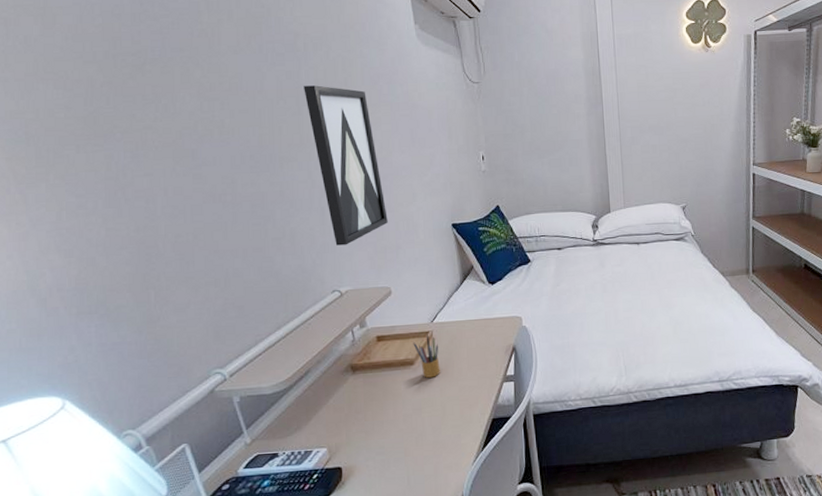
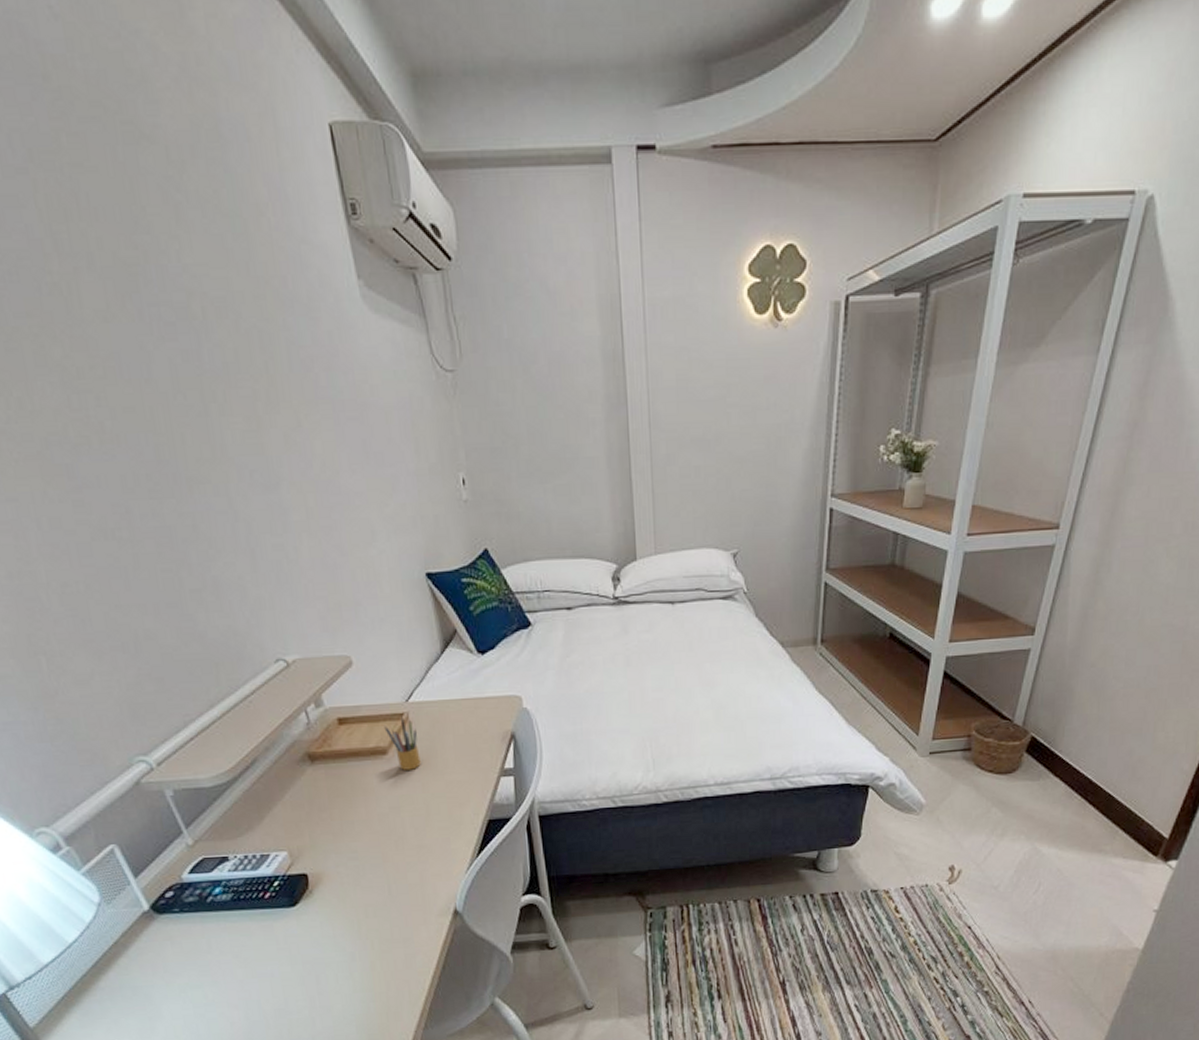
wall art: present [304,85,388,246] -> none [208,372,341,601]

